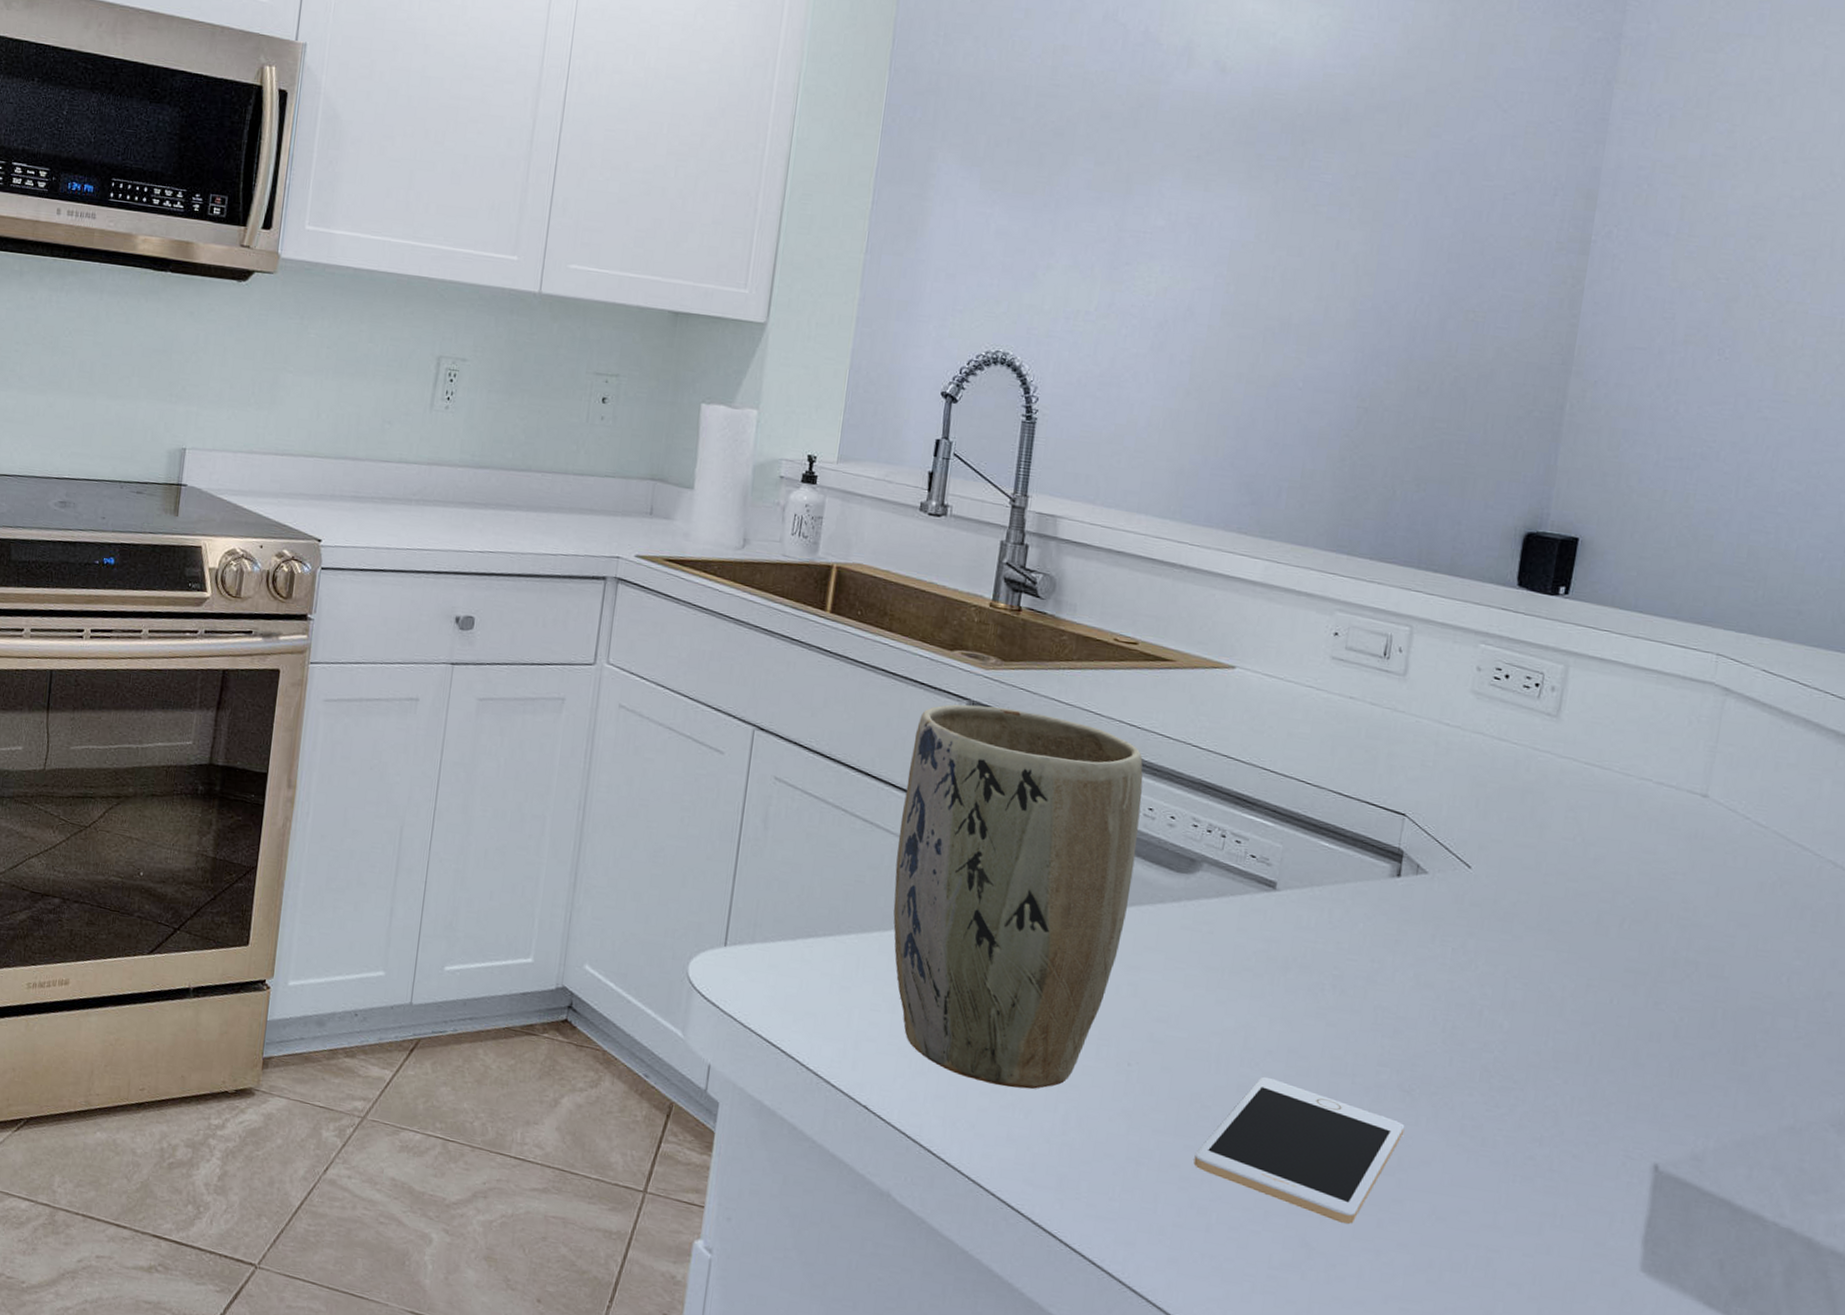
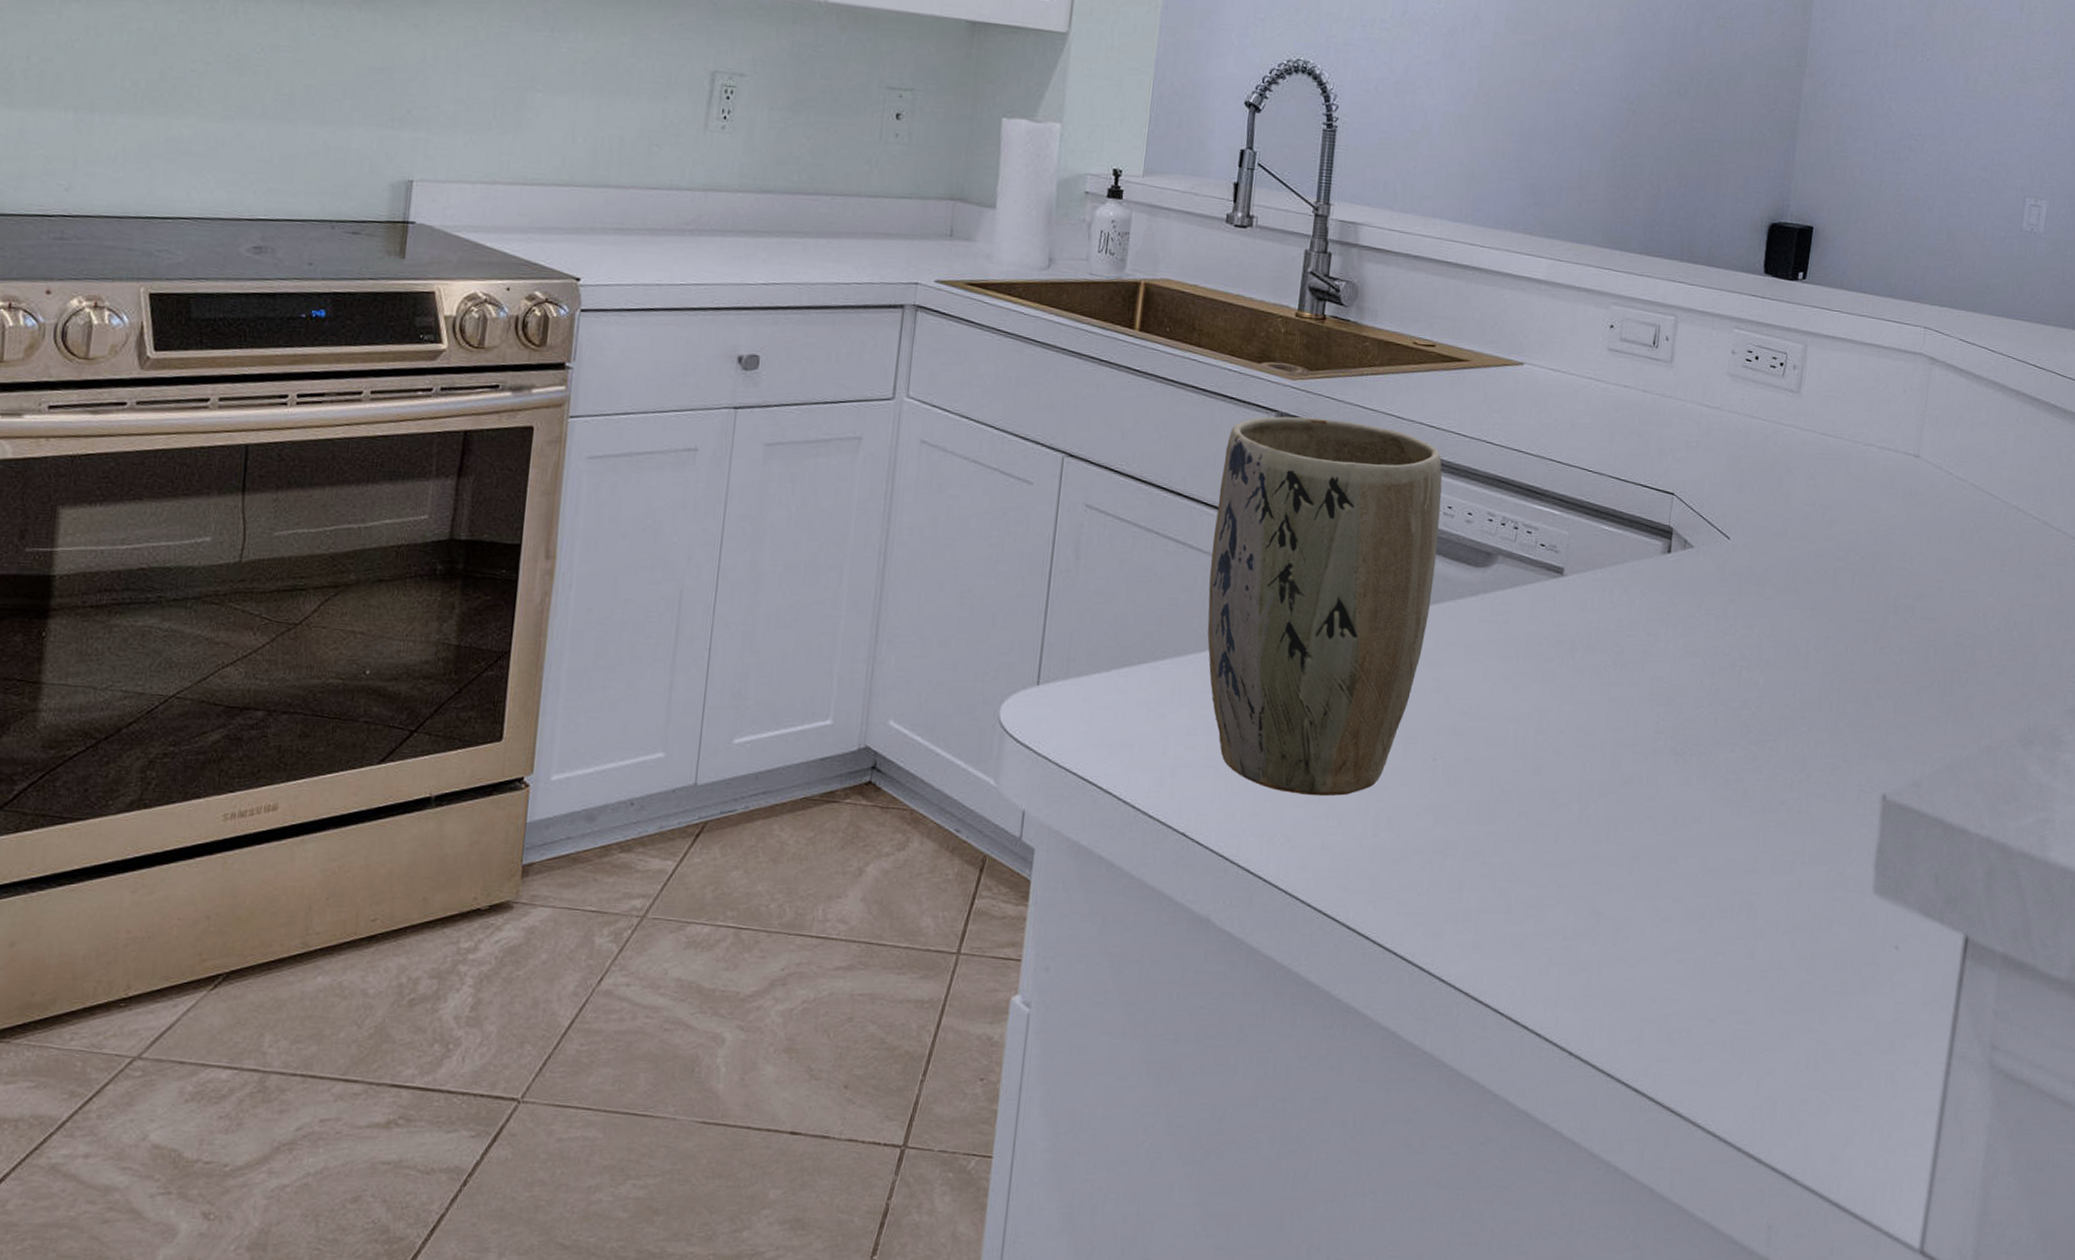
cell phone: present [1193,1076,1405,1224] -> none [1494,756,1679,886]

